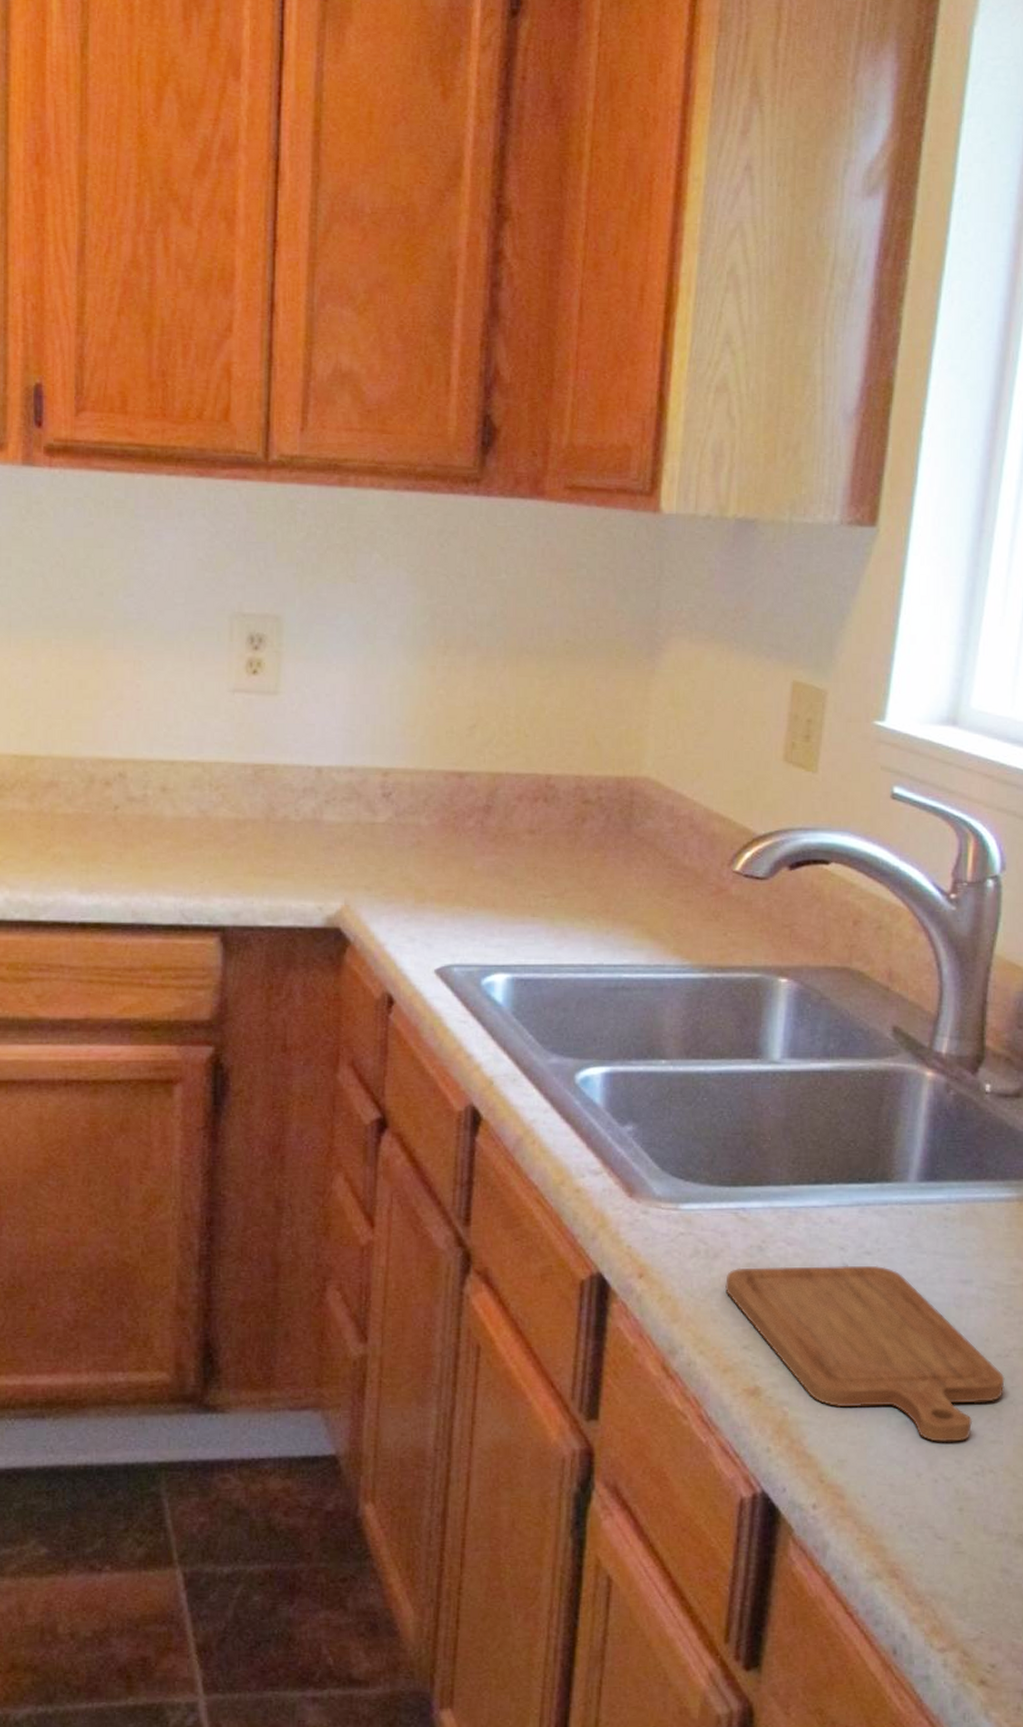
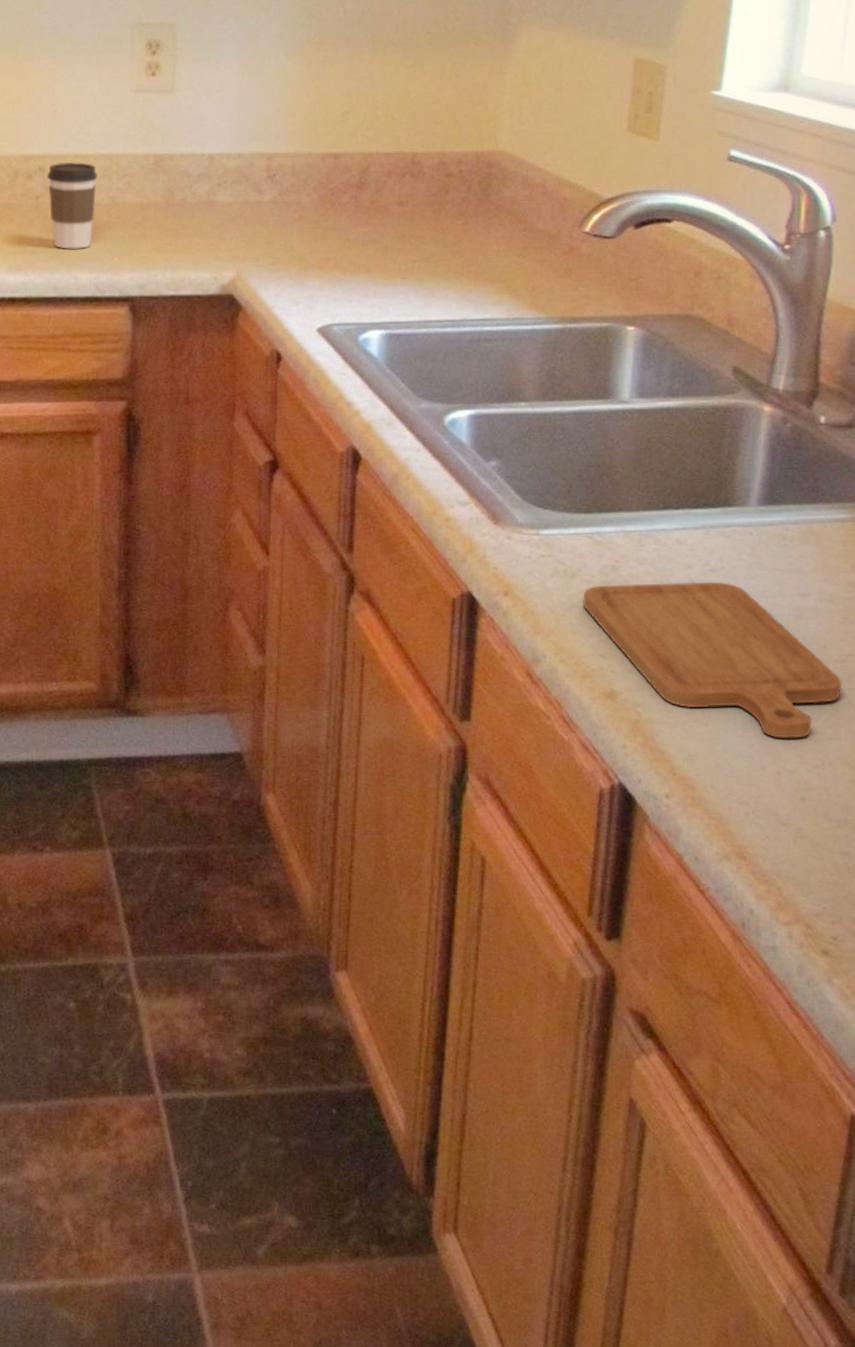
coffee cup: none [127,768,187,869] -> present [46,161,98,249]

